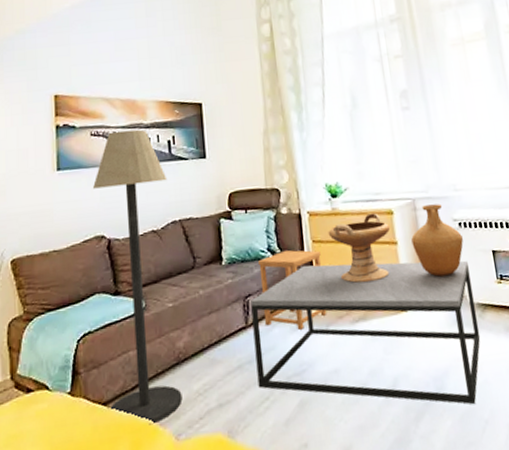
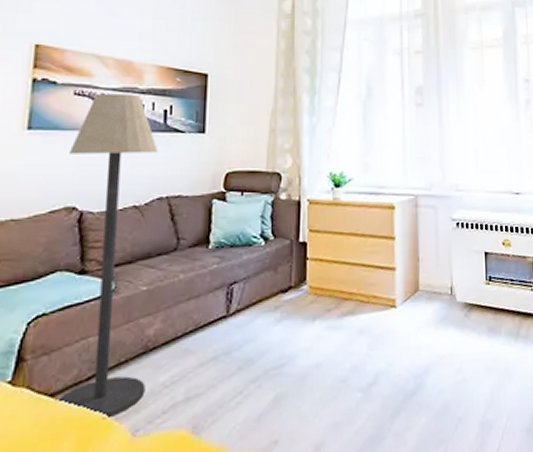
coffee table: present [251,260,481,405] -> none [232,254,464,403]
side table: present [258,250,327,330] -> none [247,238,316,321]
decorative bowl: present [328,213,391,283] -> none [326,206,390,277]
vase: present [411,203,464,277] -> none [409,202,459,275]

